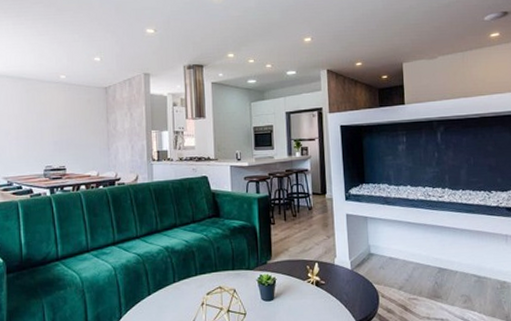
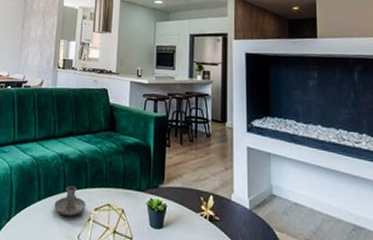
candle holder: none [165,276,198,305] -> present [54,186,86,217]

